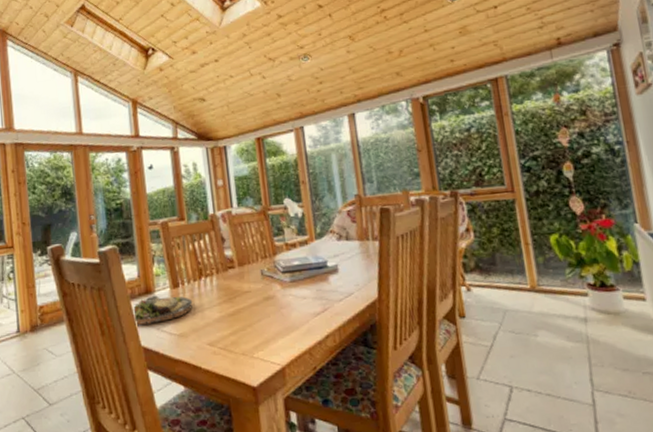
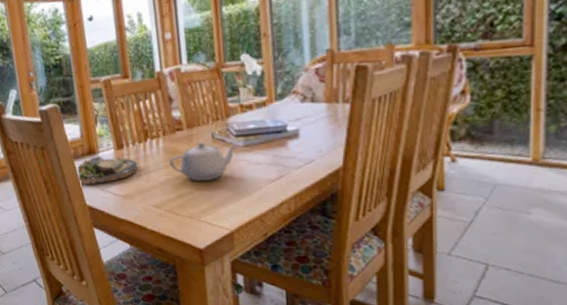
teapot: none [222,278,286,317] -> present [168,142,239,181]

